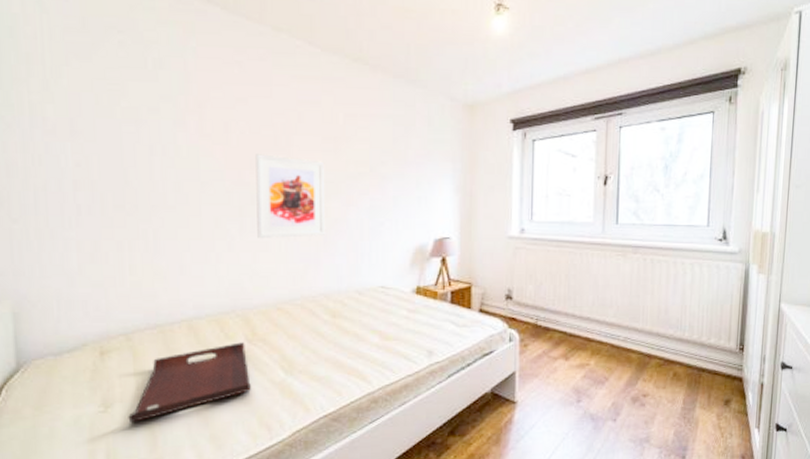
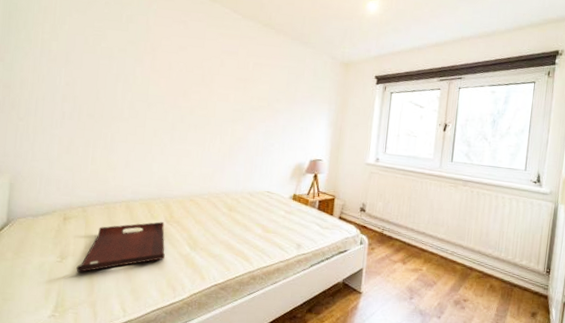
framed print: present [255,154,325,238] -> none [182,86,235,149]

